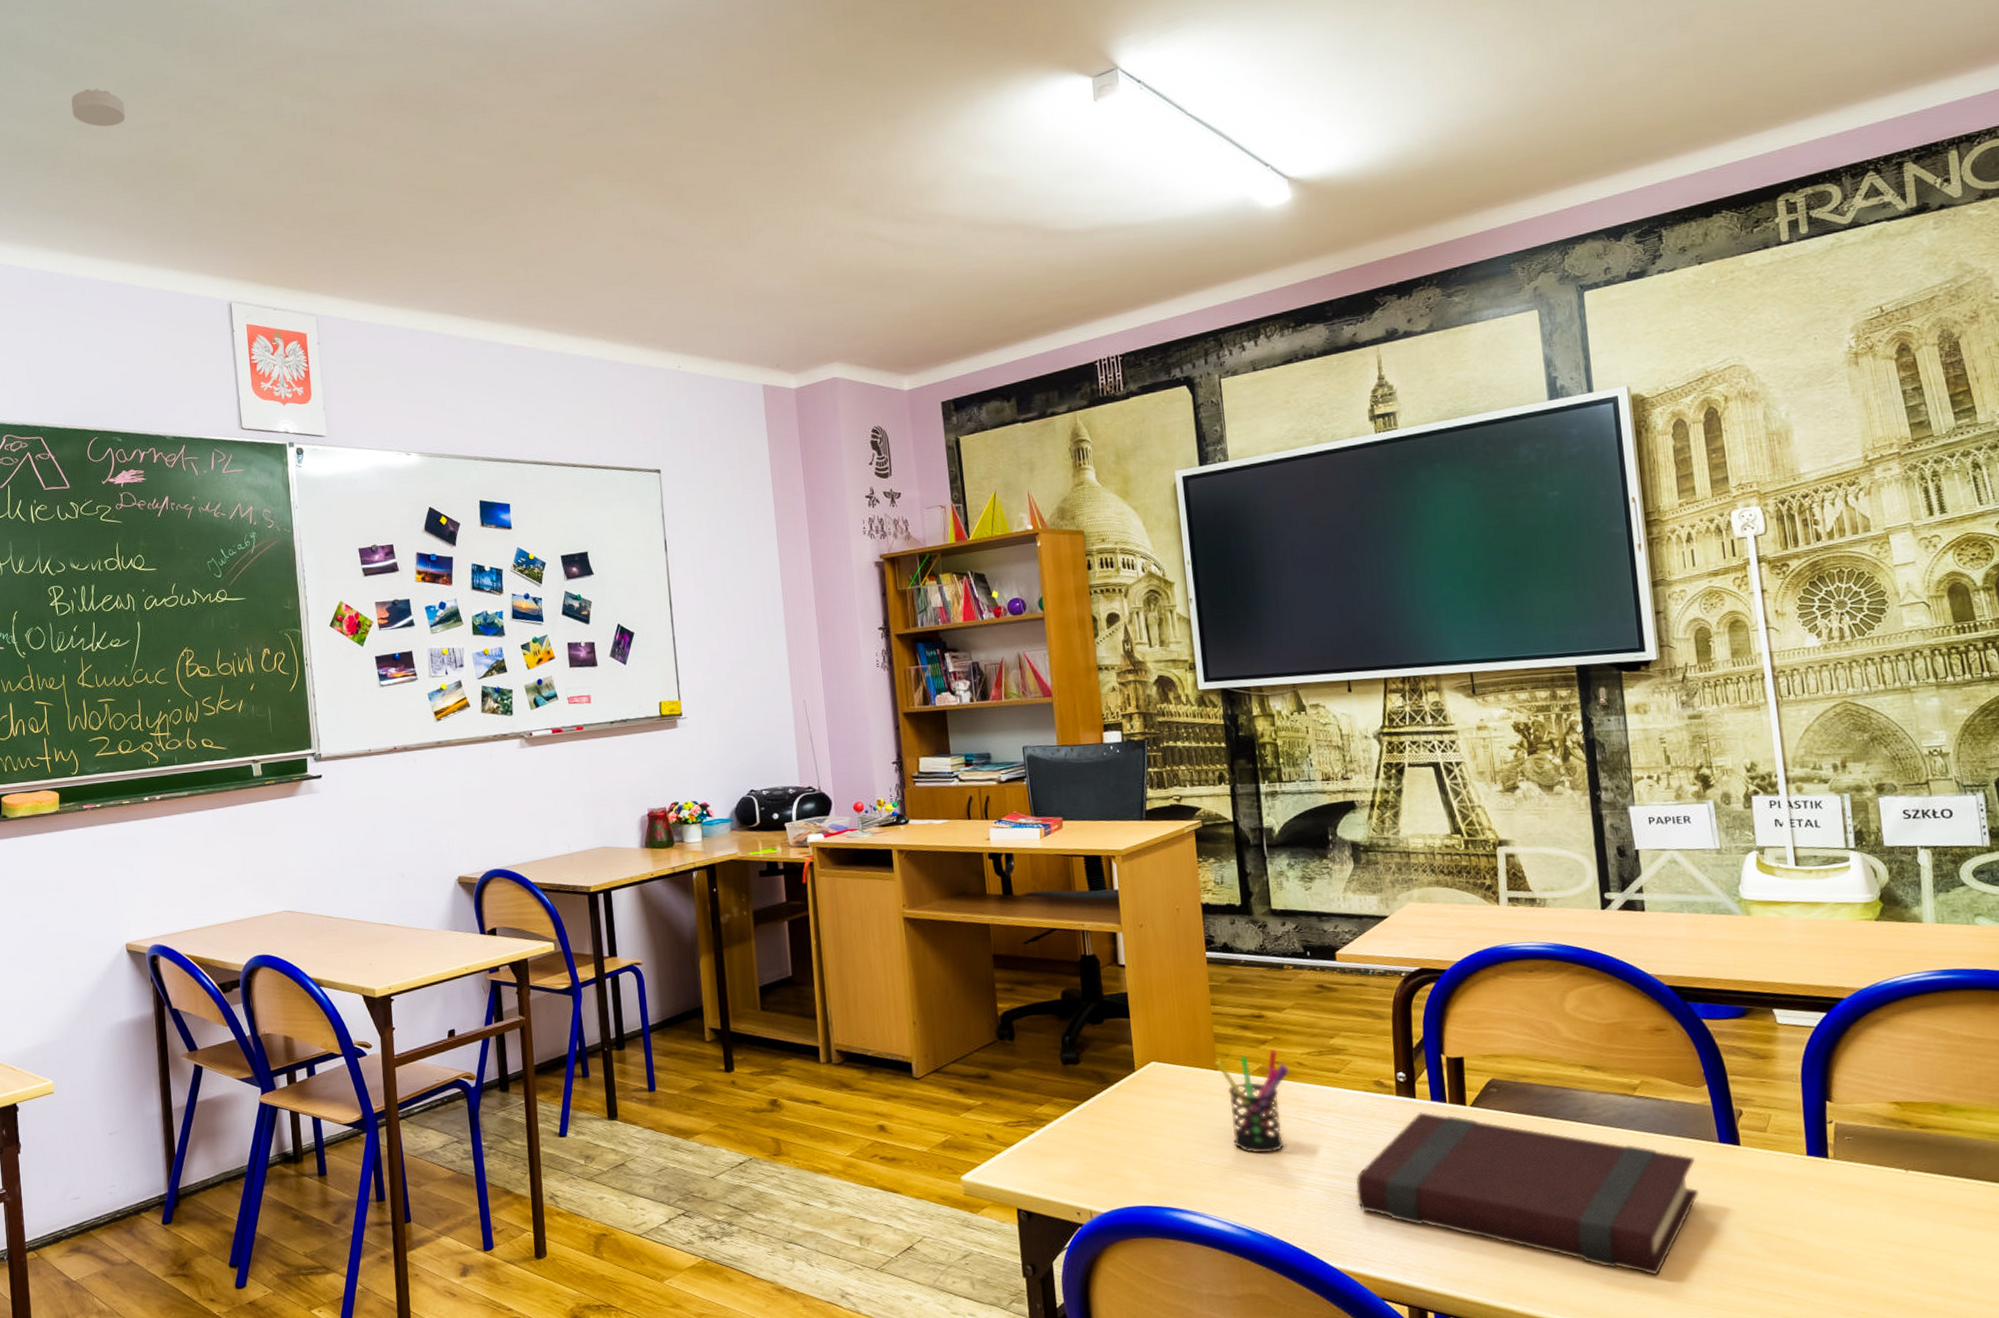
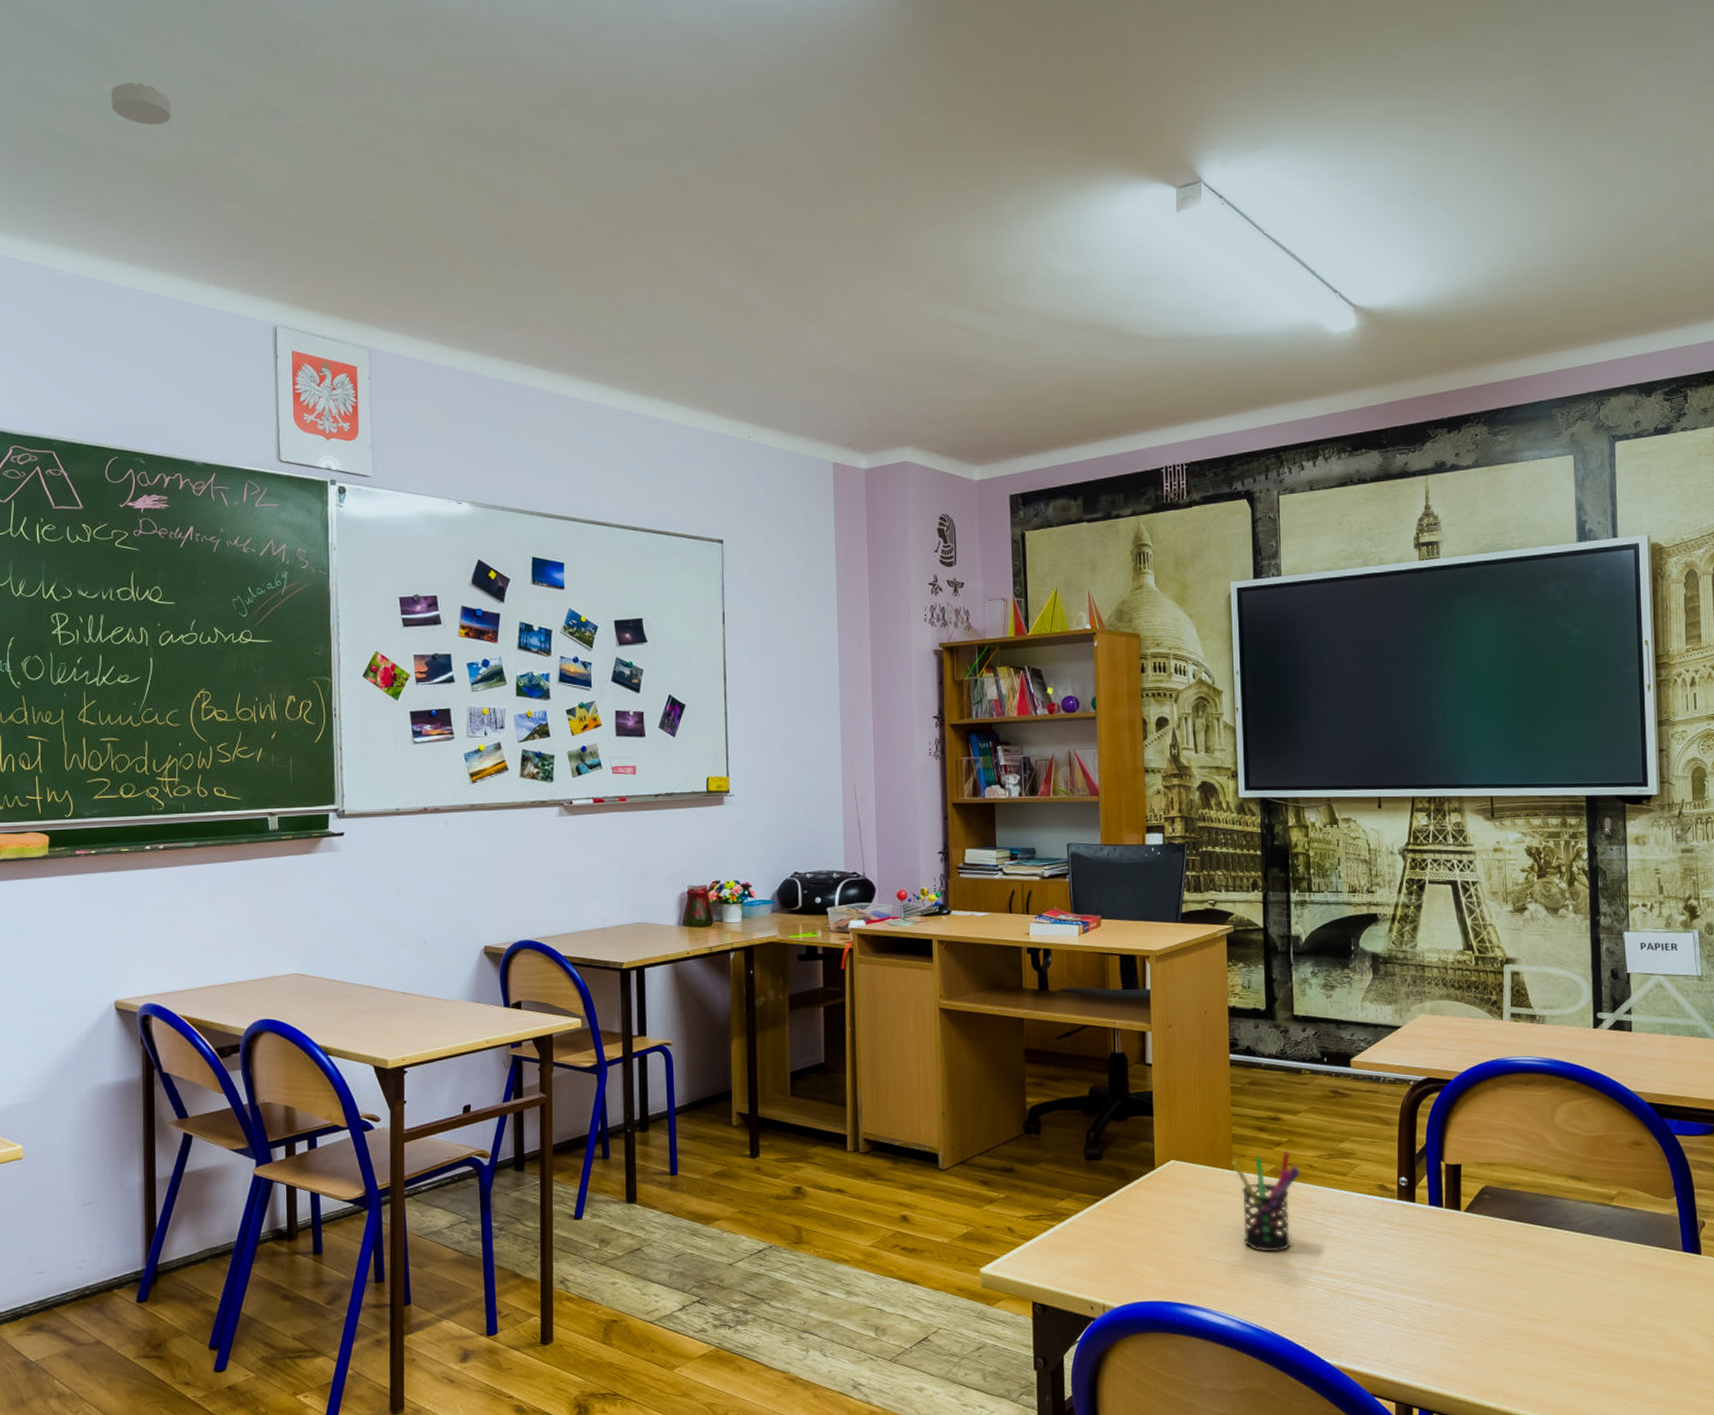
book: present [1355,1112,1700,1276] -> none [1355,1216,1663,1376]

